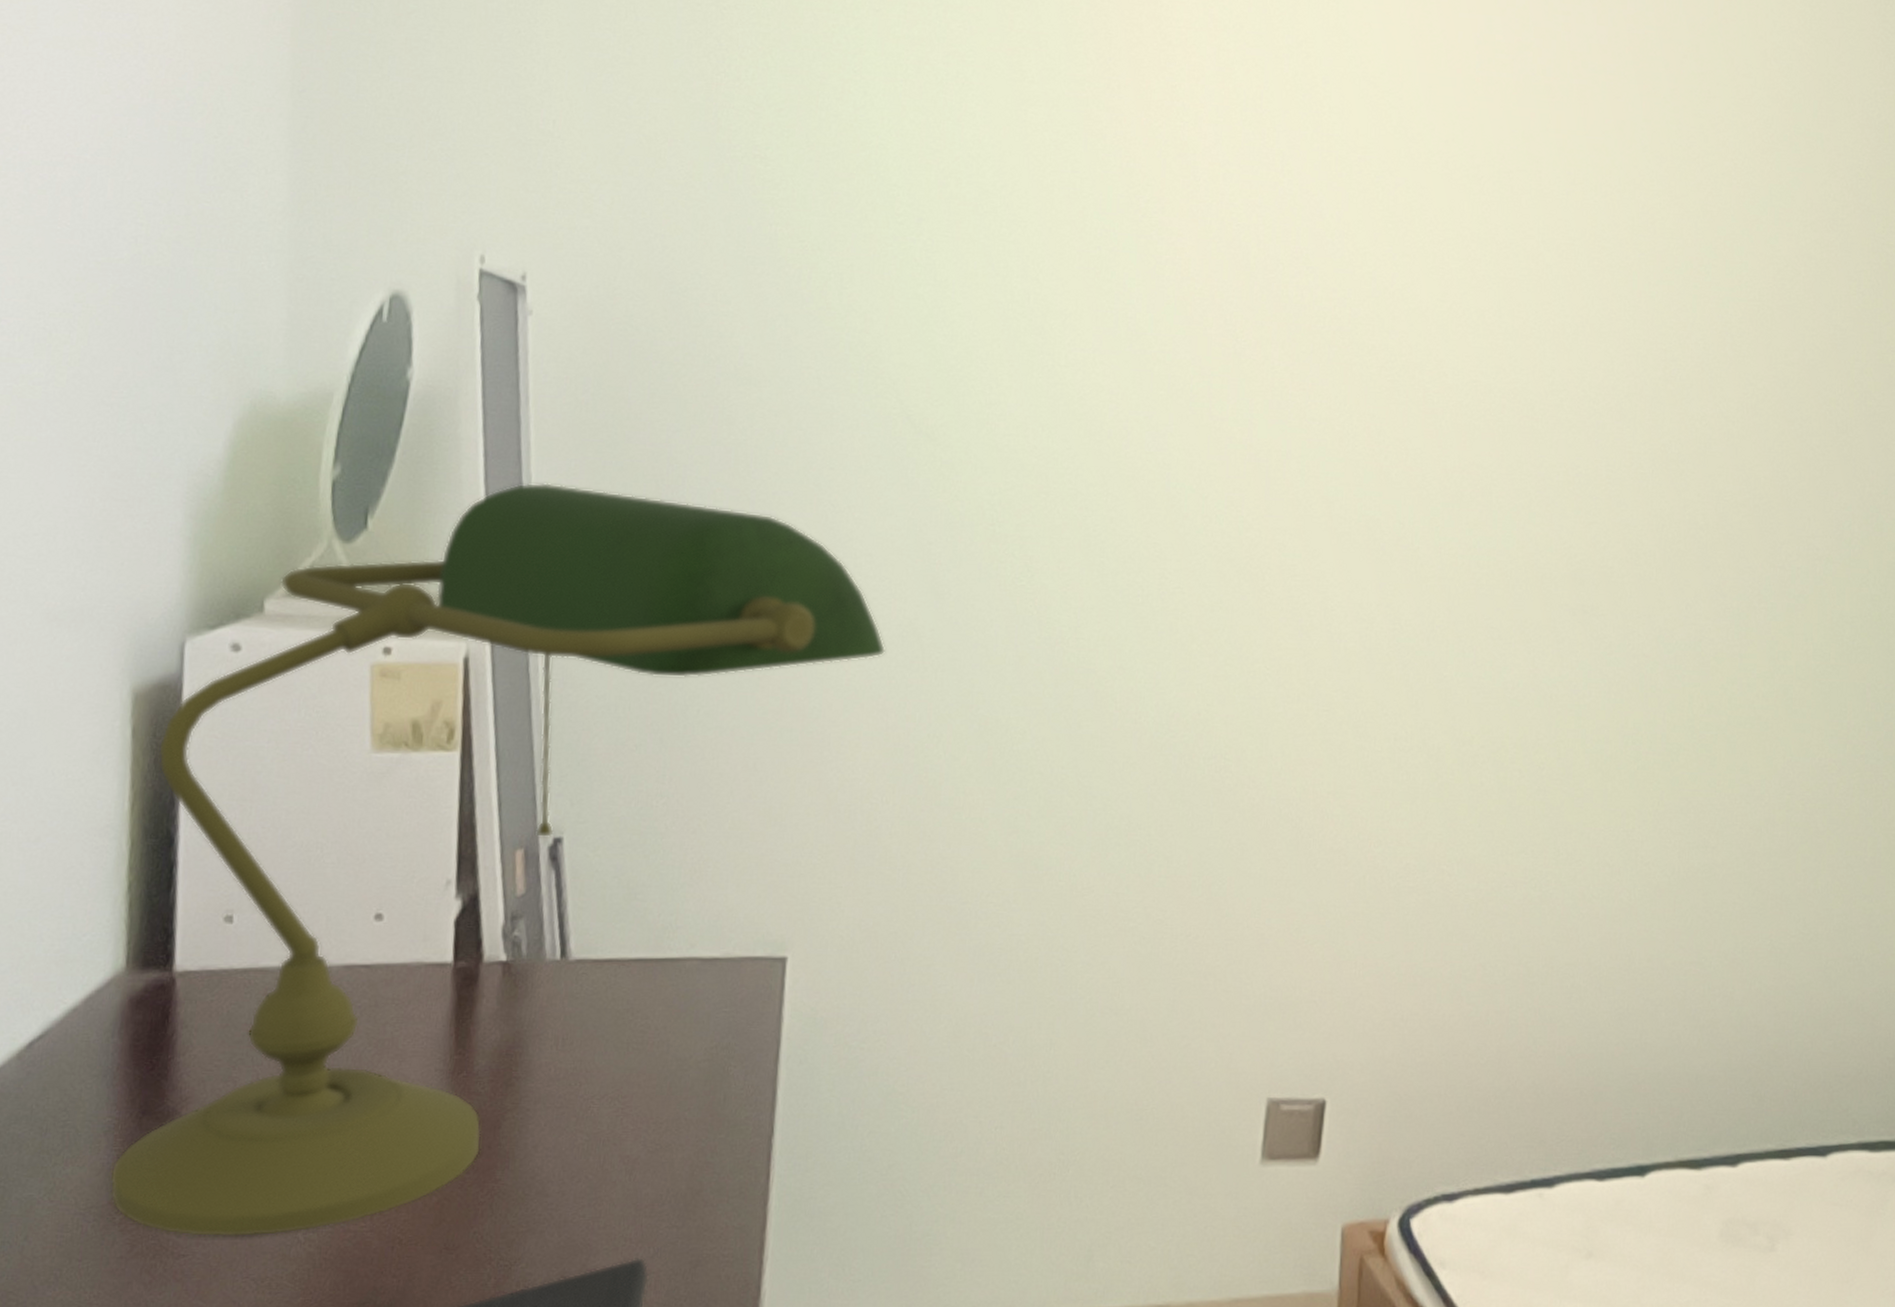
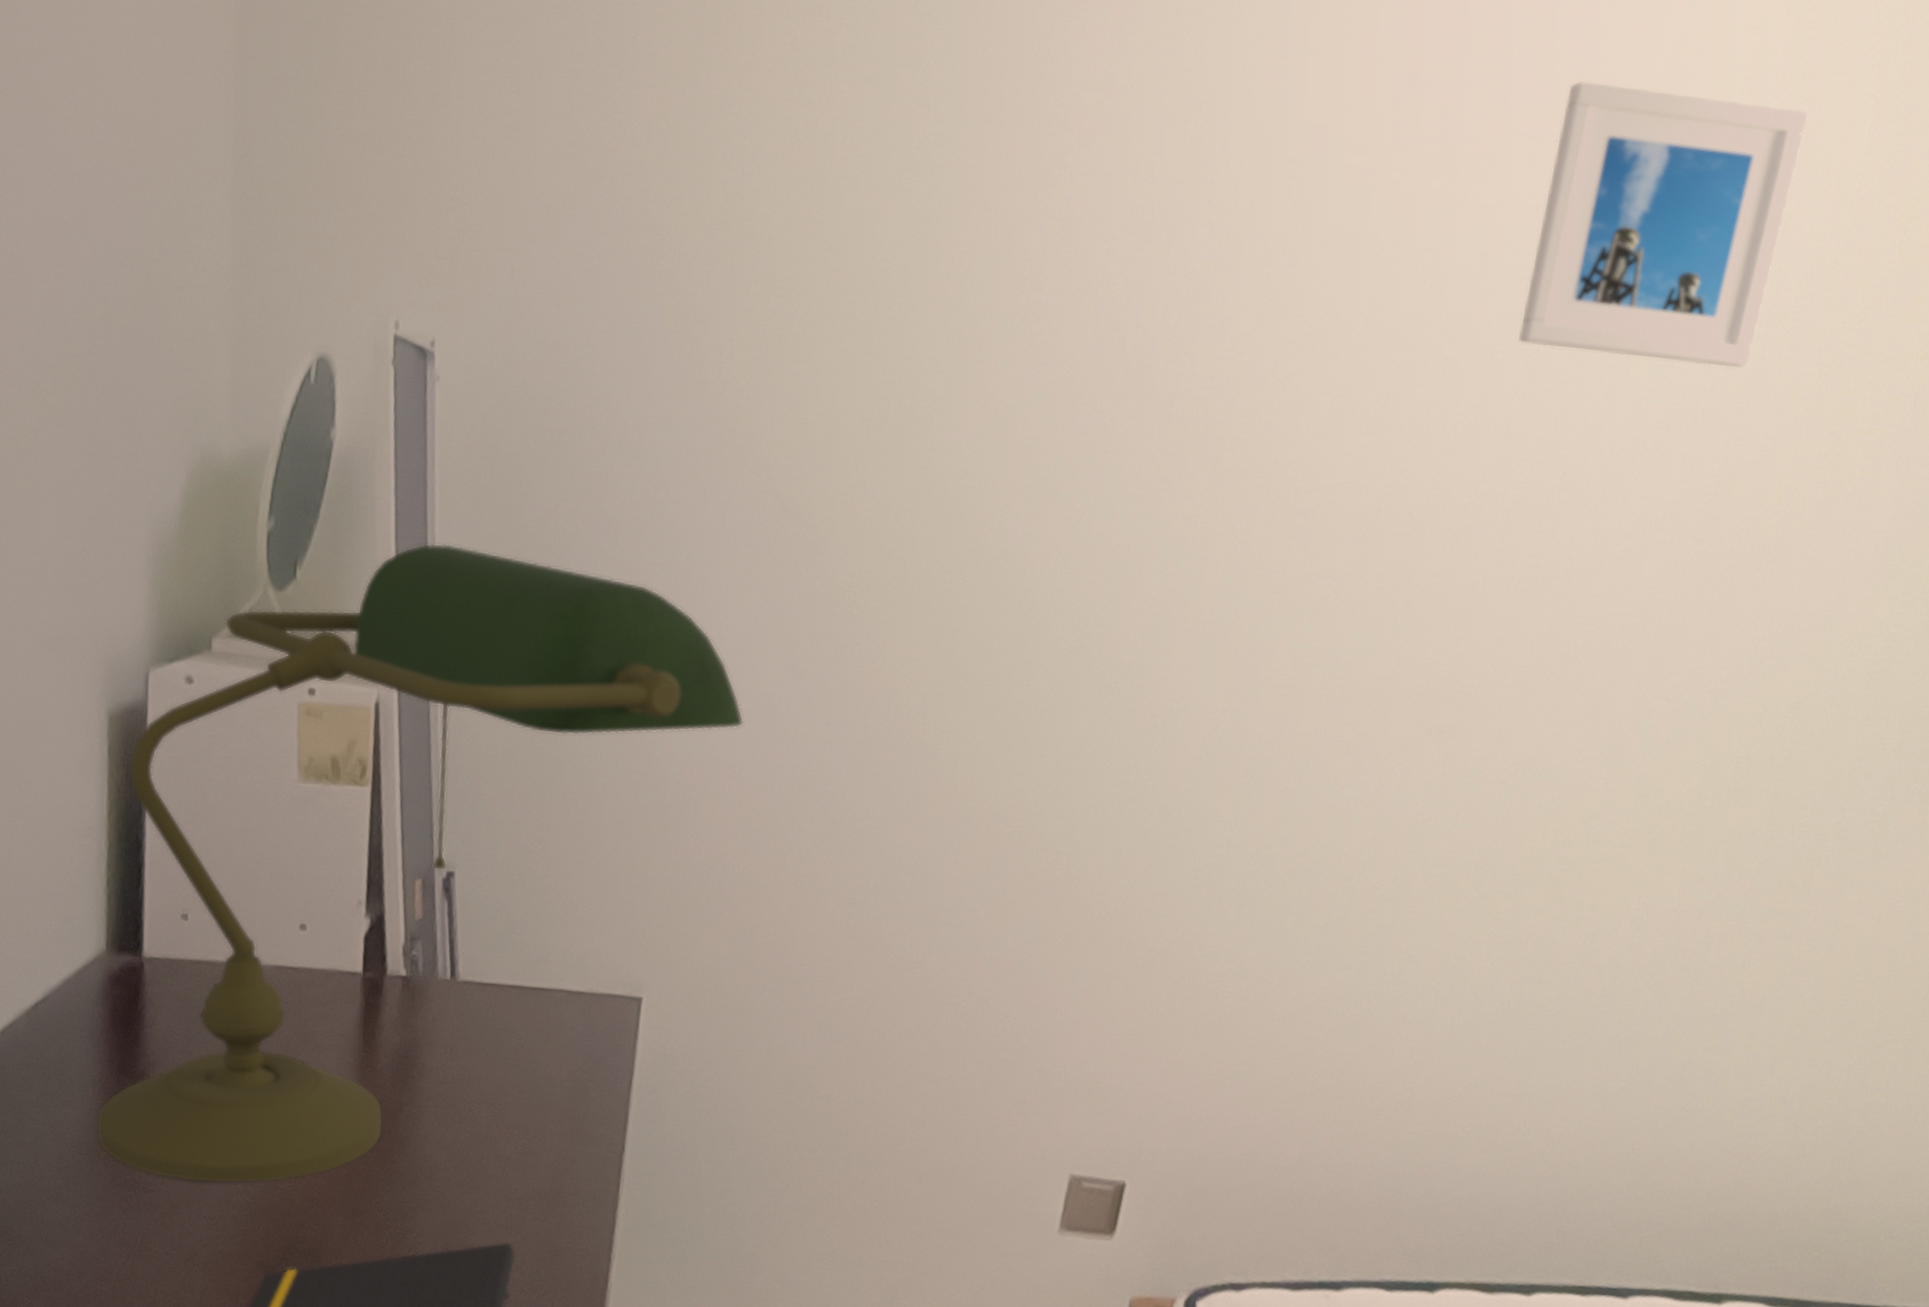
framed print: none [1609,24,1829,269] -> present [1518,81,1808,369]

